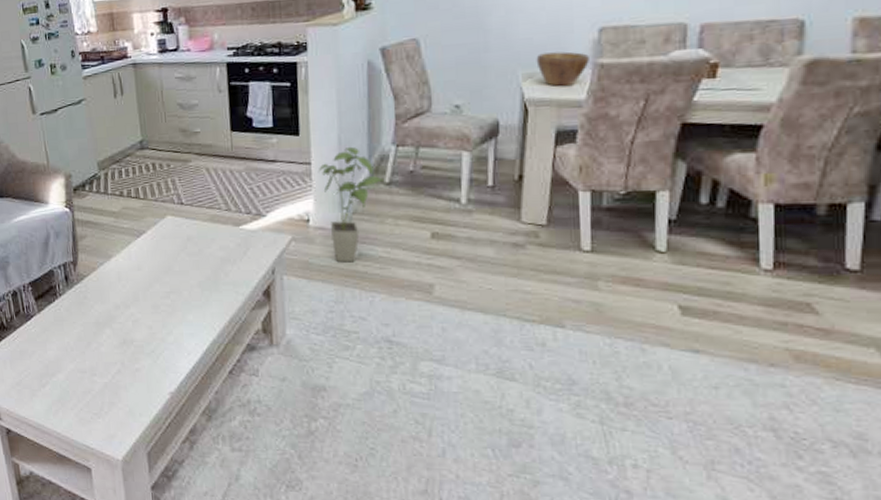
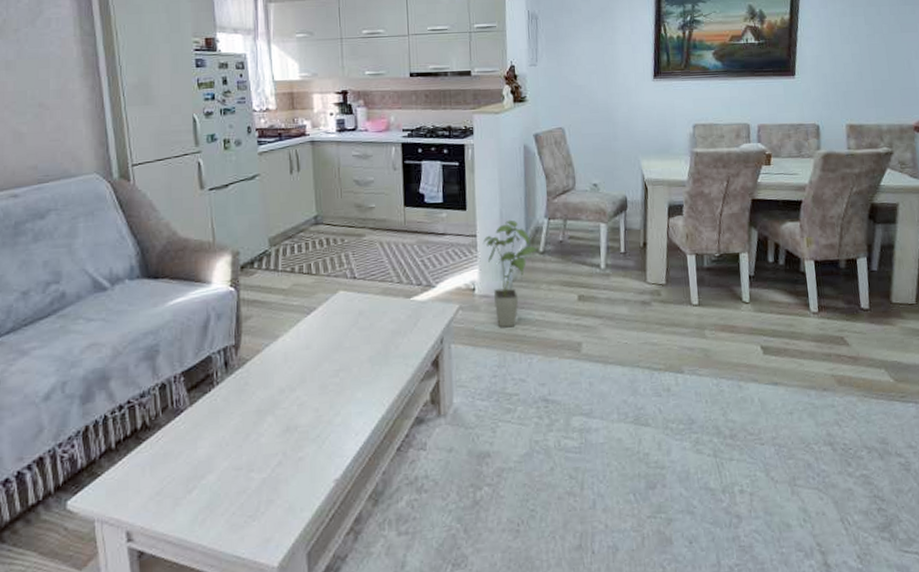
bowl: present [536,51,589,86] -> none [651,142,688,169]

